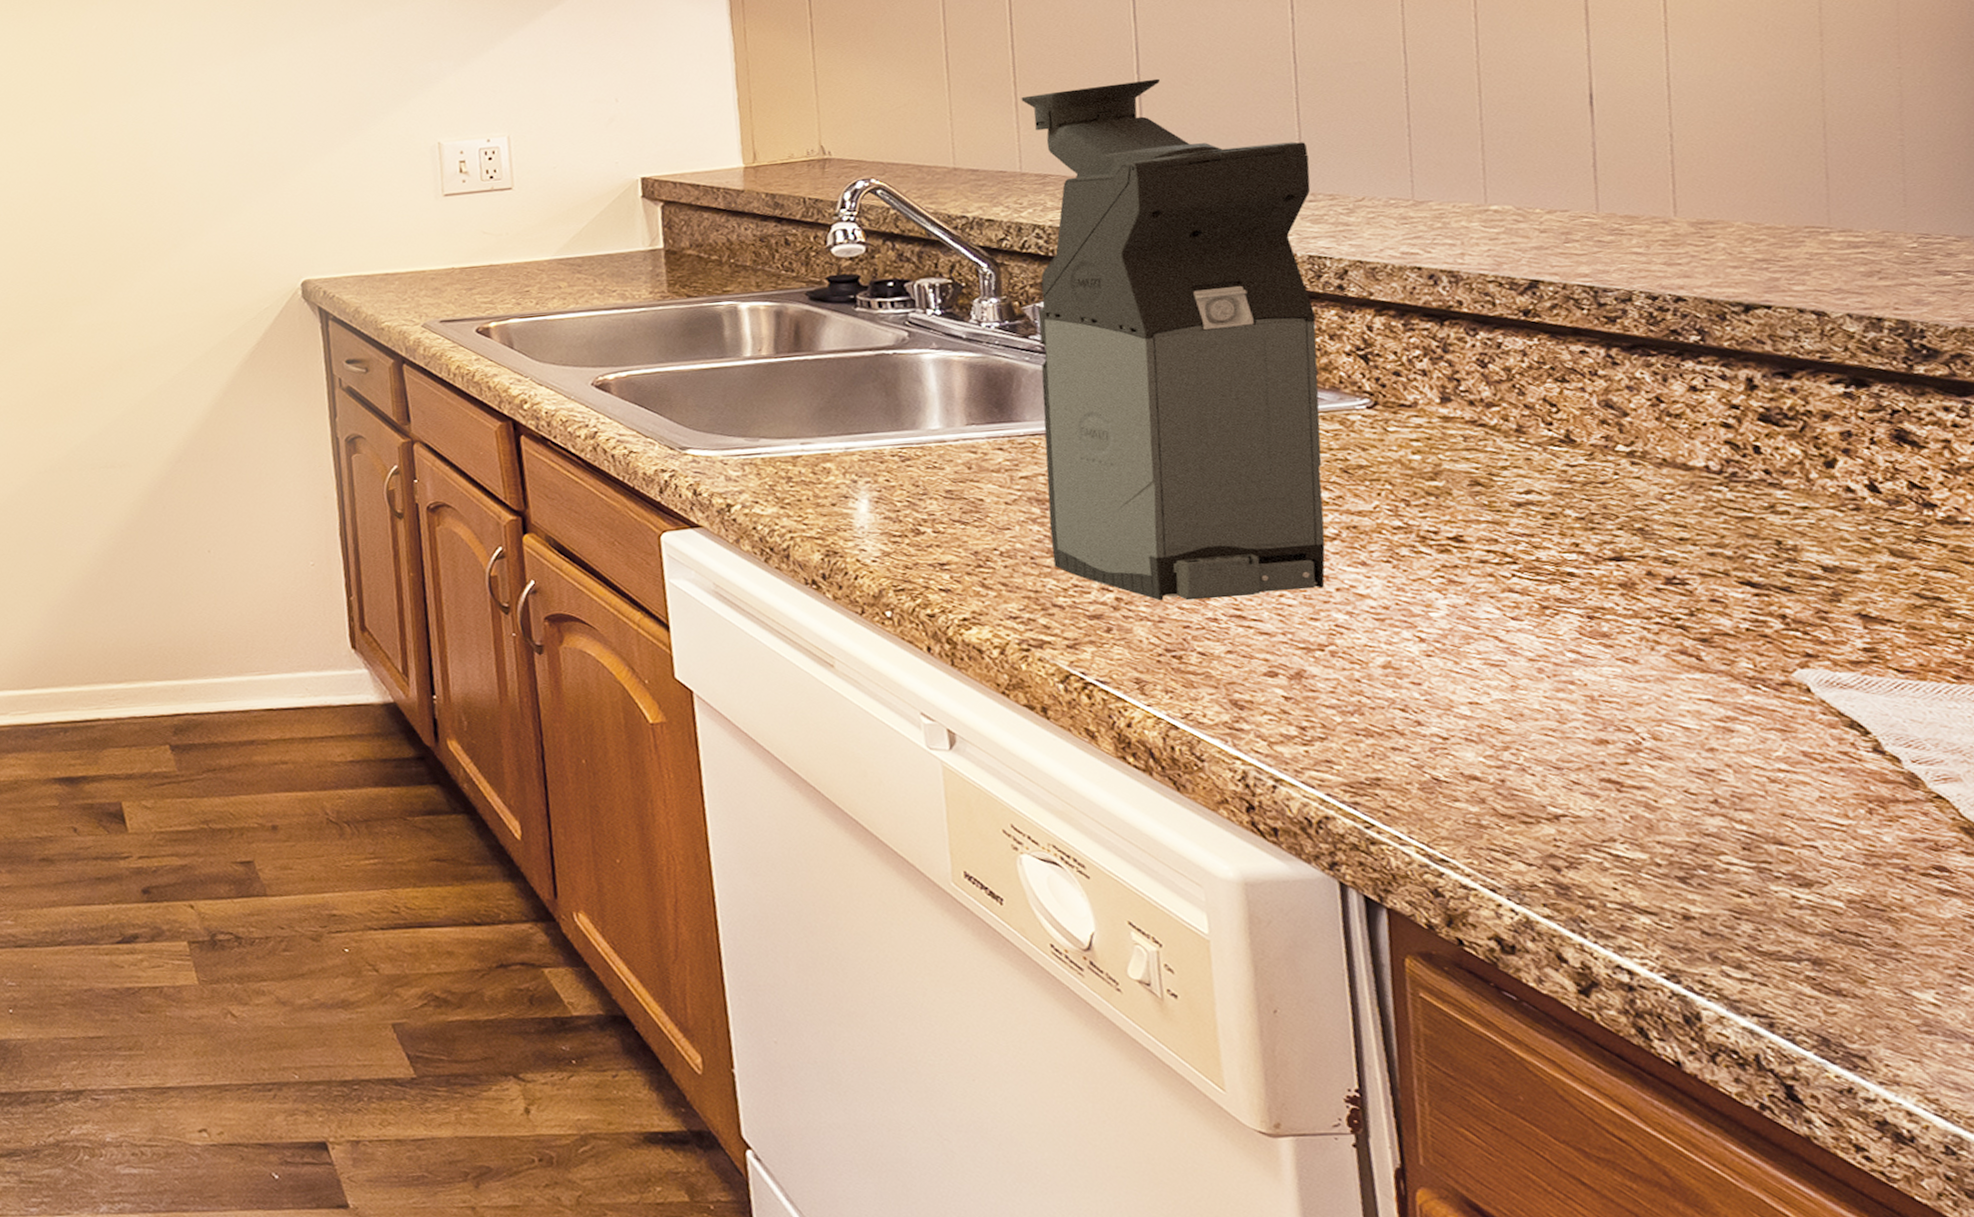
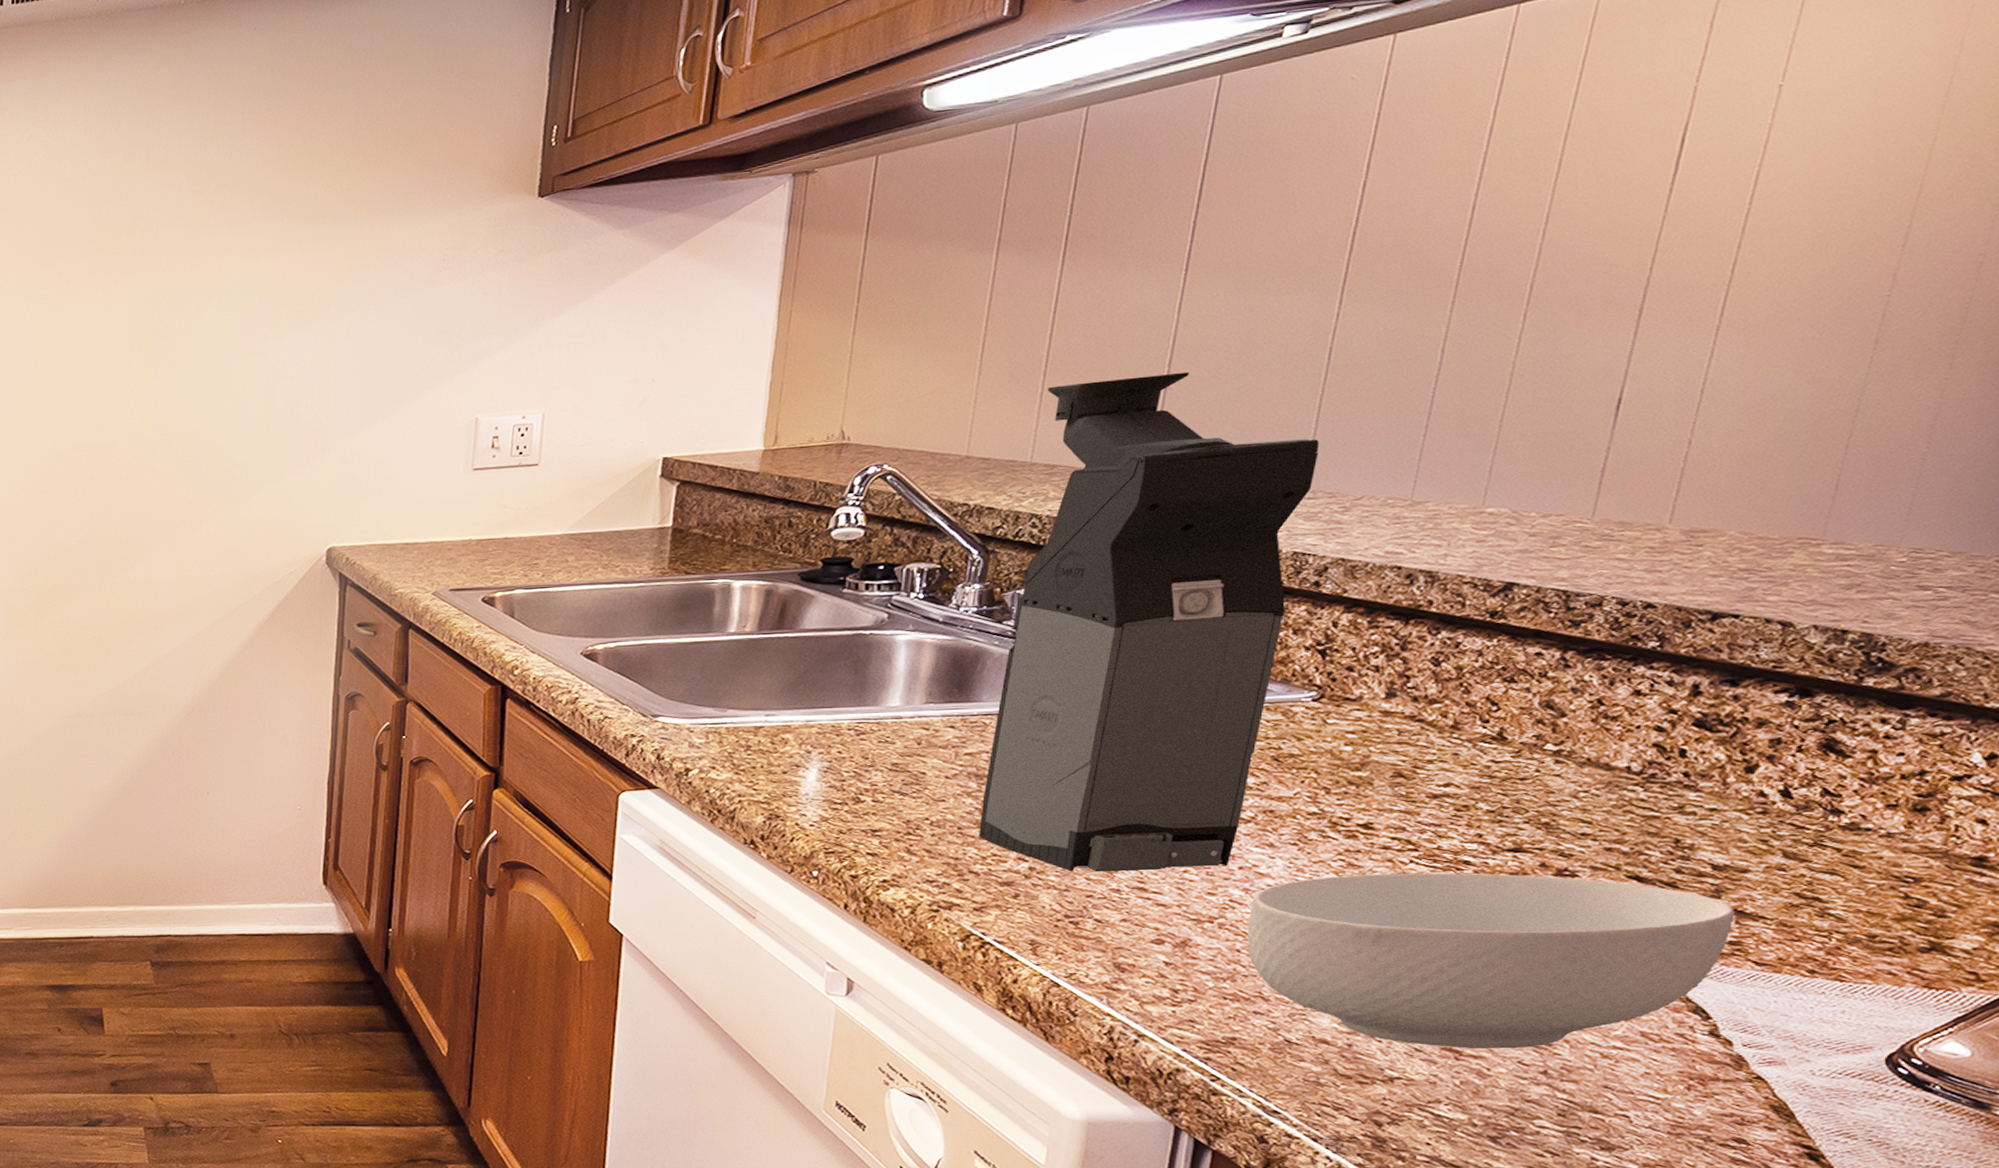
cereal bowl: none [1358,585,1862,779] -> present [1247,872,1735,1049]

